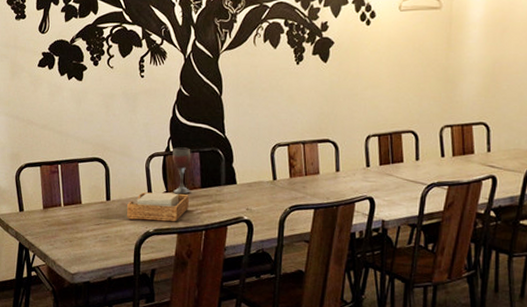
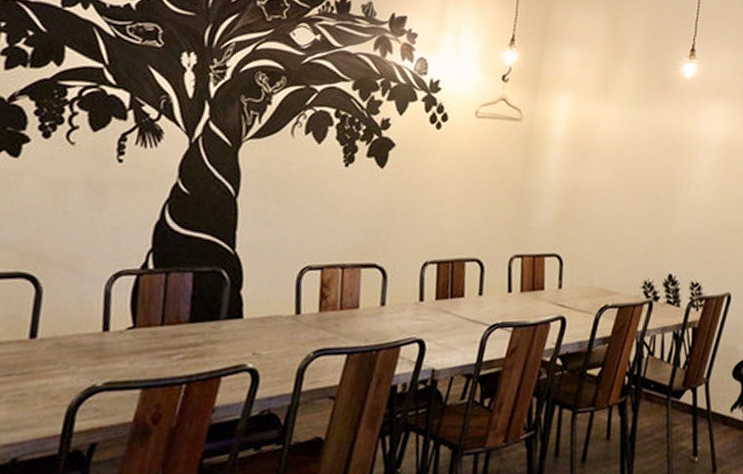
napkin holder: present [127,192,189,222] -> none [61,327,168,372]
cup: present [173,147,191,195] -> none [143,263,181,332]

